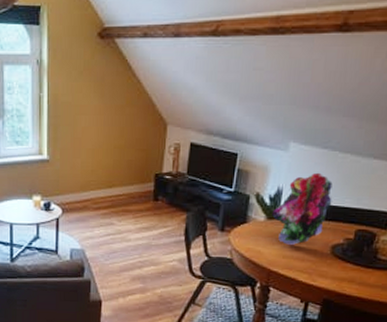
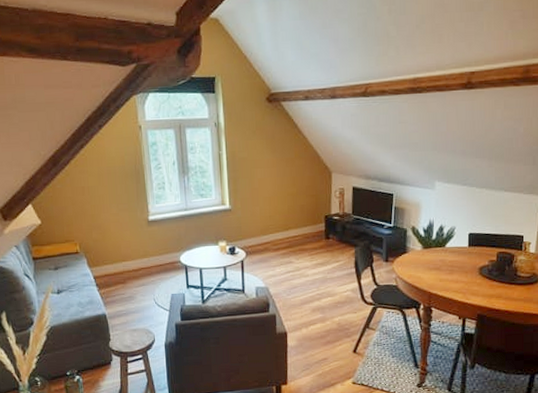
bouquet: present [271,172,333,245] -> none [426,206,475,269]

